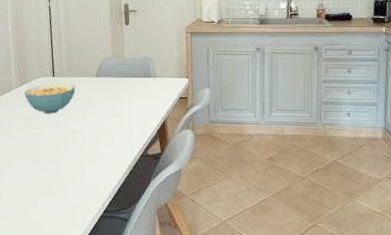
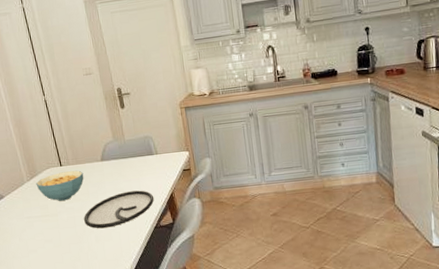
plate: none [67,113,145,150] -> present [84,190,155,229]

